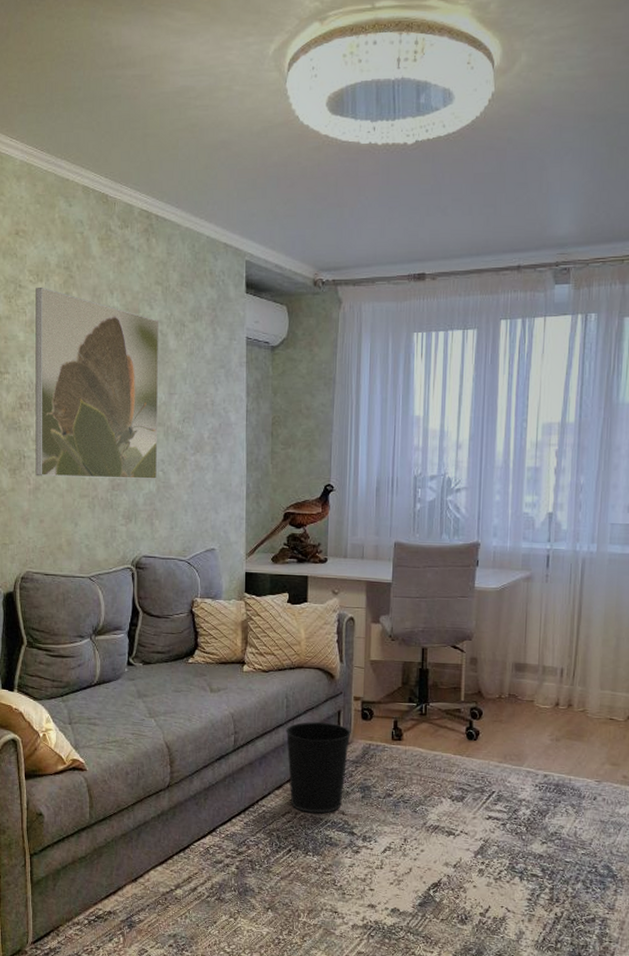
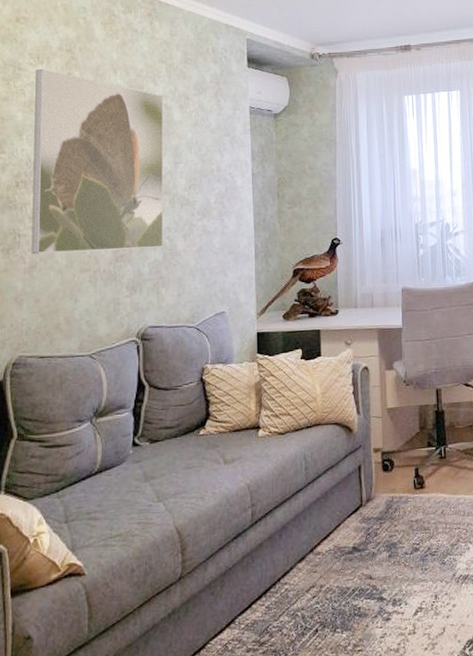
wastebasket: present [285,722,351,814] -> none [305,480,373,584]

